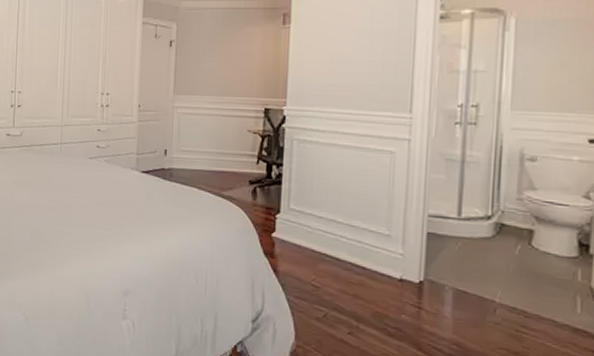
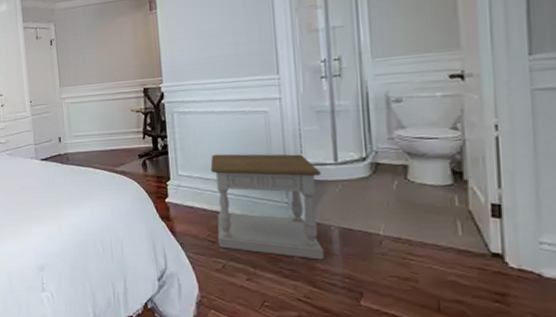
side table: none [322,191,442,322] -> present [210,154,325,260]

